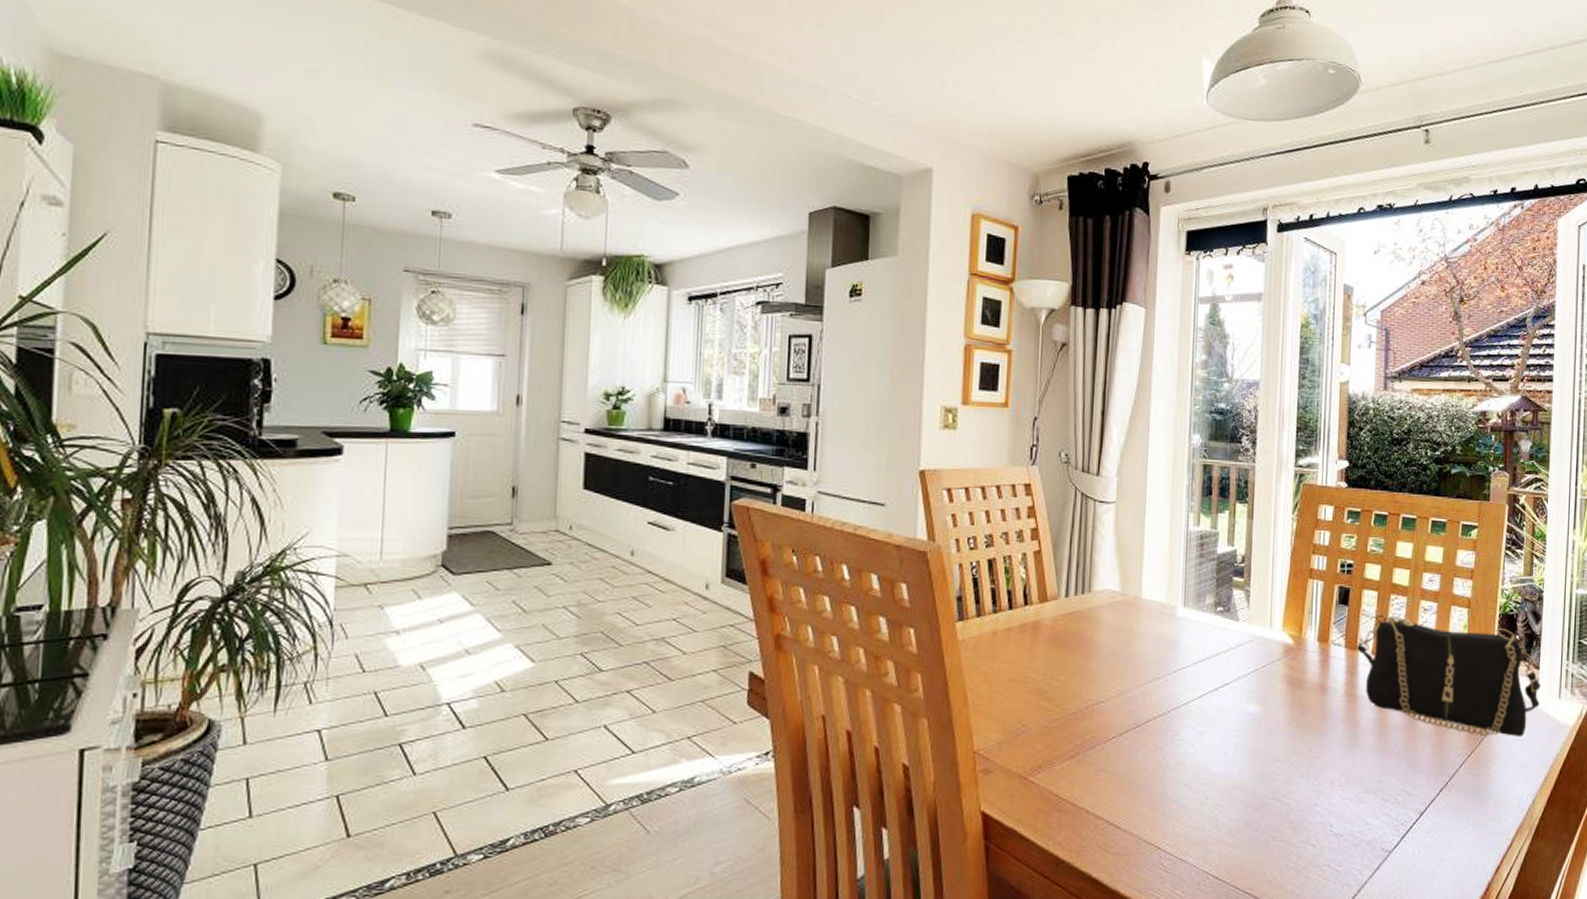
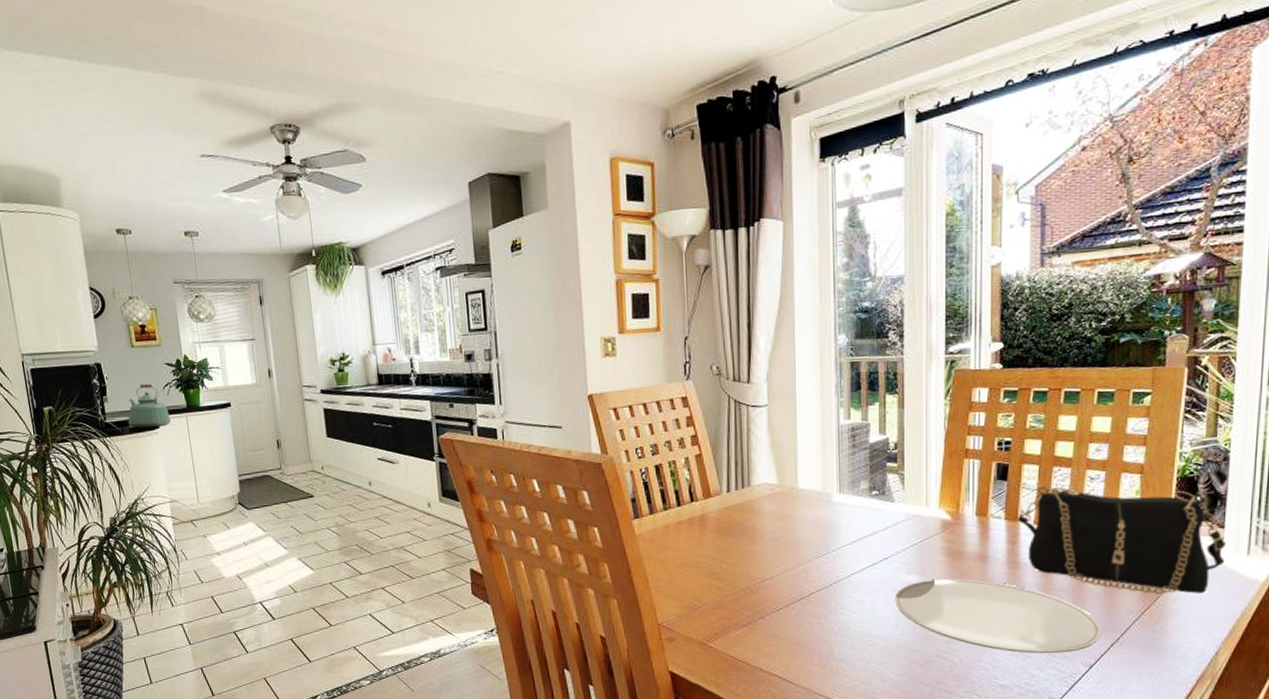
kettle: none [296,393,363,454] -> present [128,383,172,429]
plate: none [1234,711,1433,799] -> present [895,579,1102,654]

